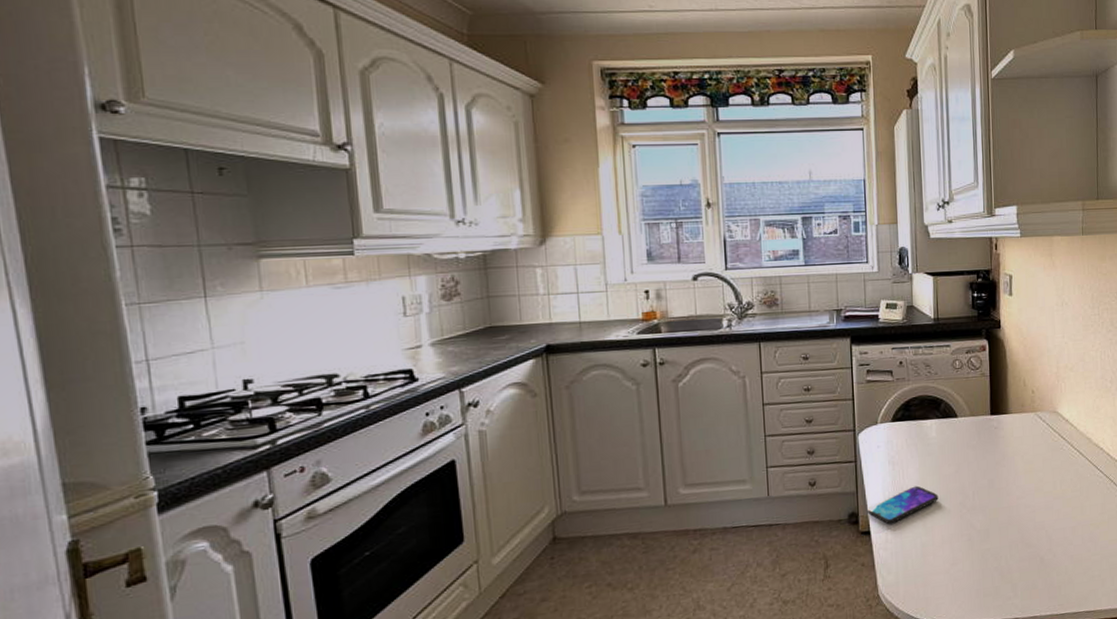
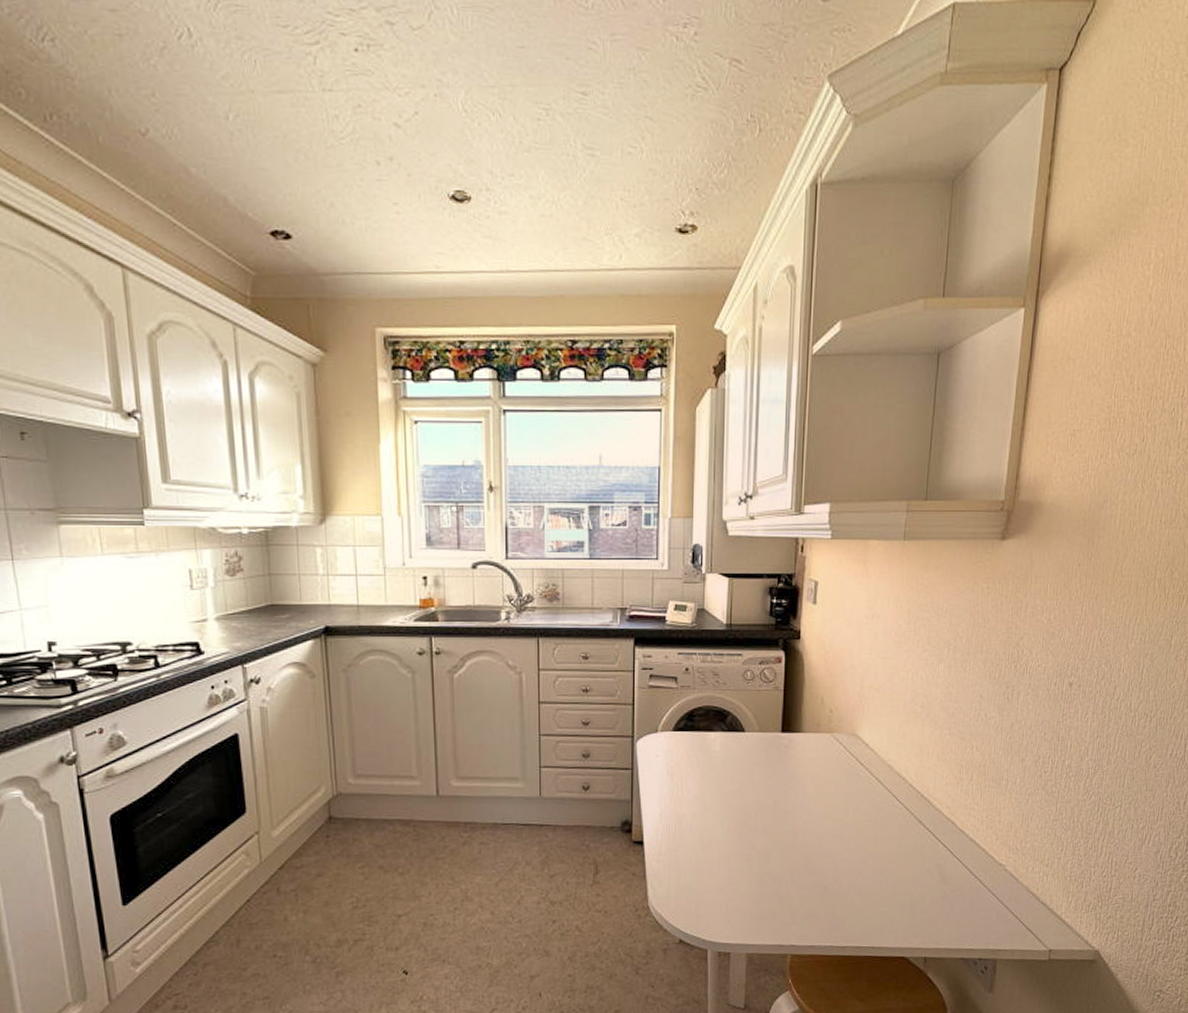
smartphone: present [866,485,939,525] -> none [641,799,718,837]

